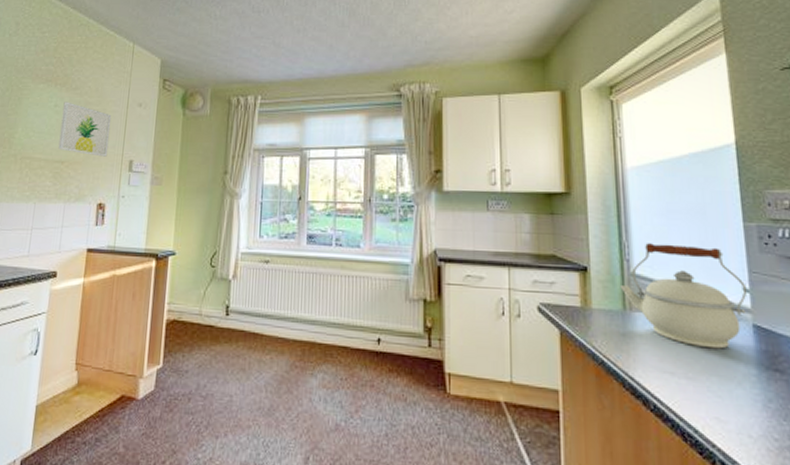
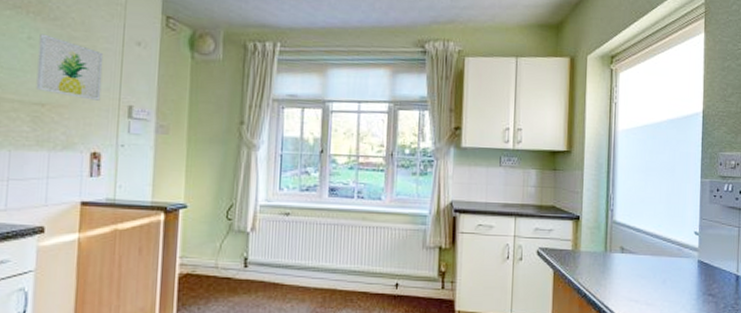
kettle: present [621,243,748,349] -> none [605,196,697,280]

